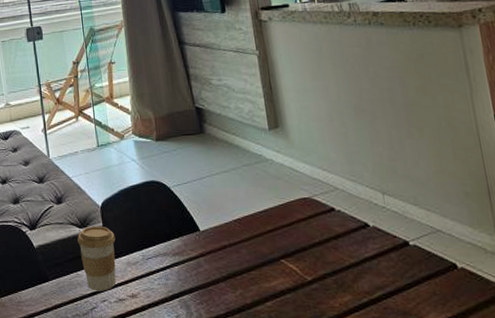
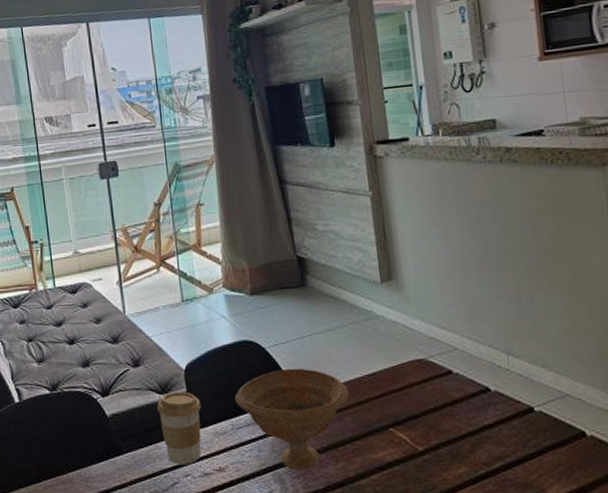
bowl: none [144,205,244,297] -> present [234,368,349,470]

